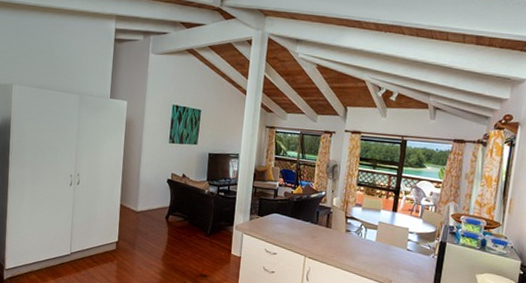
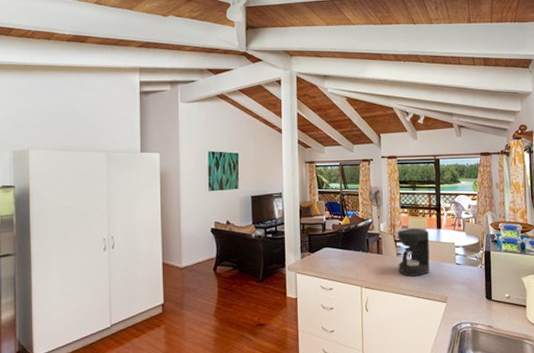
coffee maker: none [345,206,384,256] -> present [397,228,430,277]

